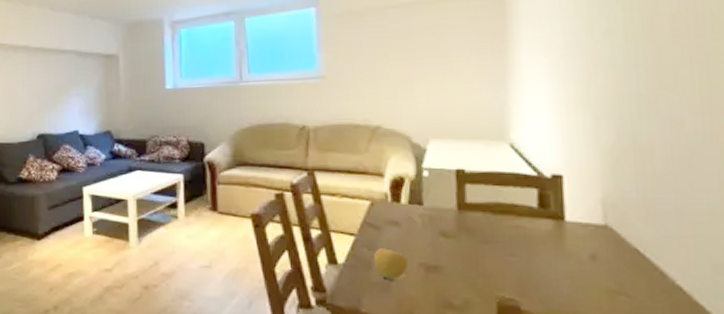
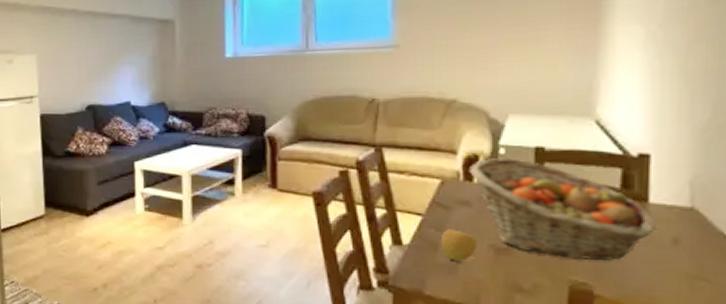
fruit basket: none [396,180,574,278] -> present [470,158,656,262]

